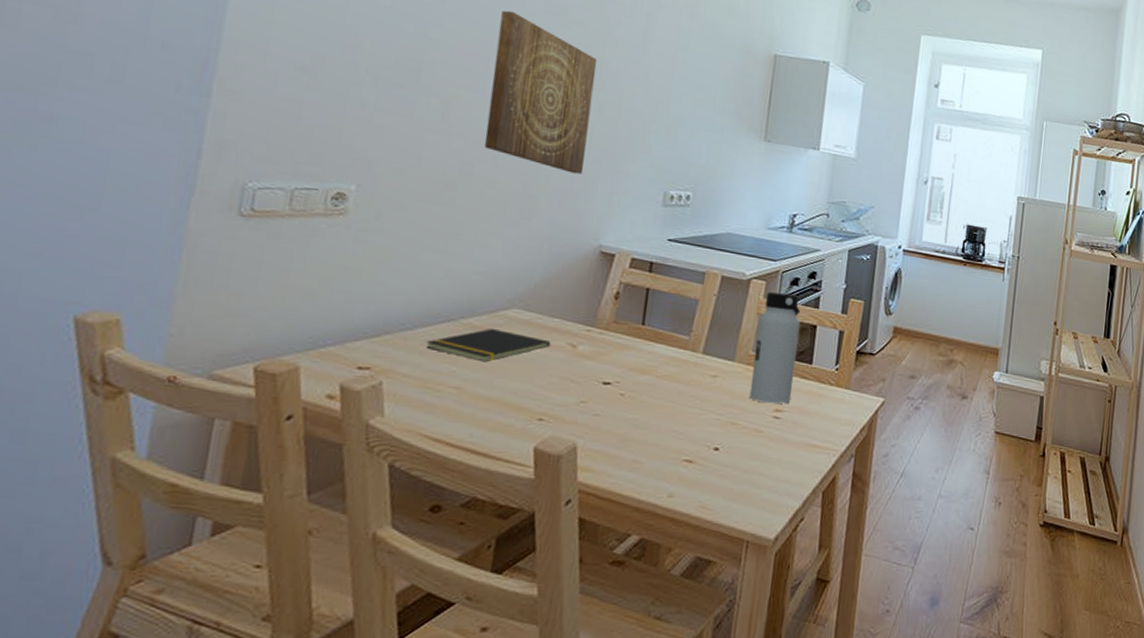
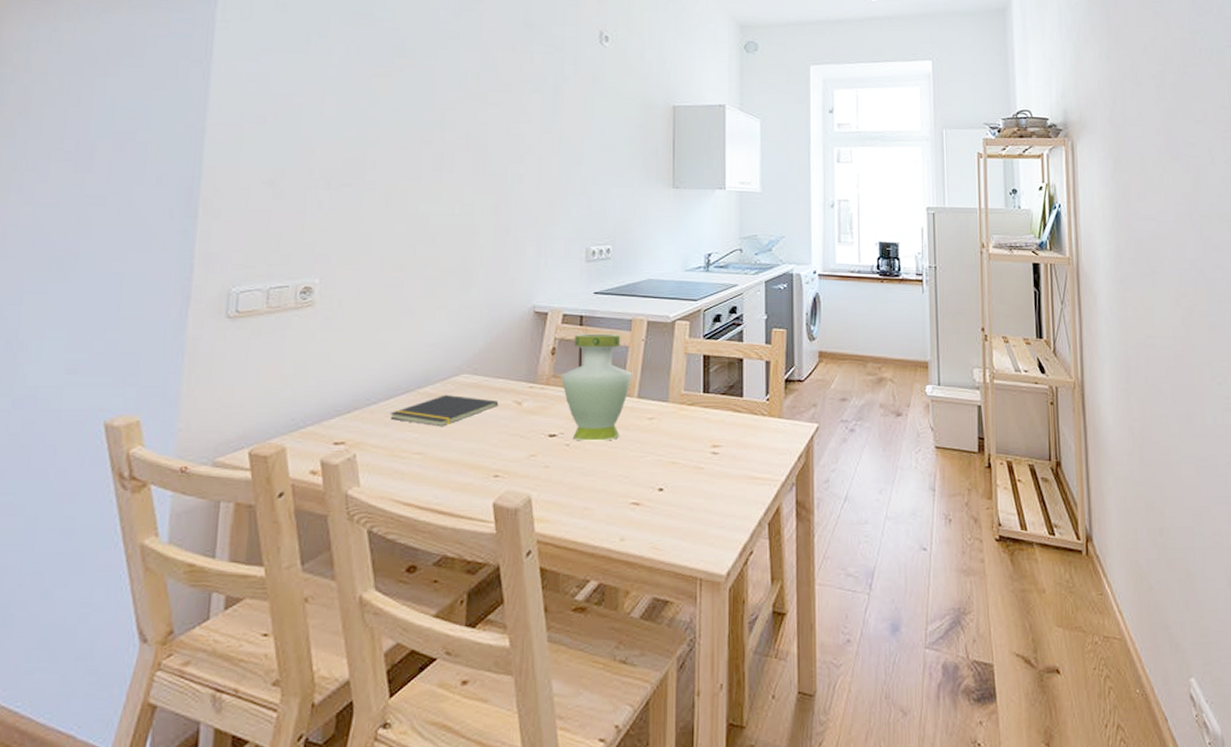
wall art: present [484,10,598,175] -> none [423,104,514,243]
vase: none [622,281,700,394] -> present [560,333,632,441]
water bottle: present [749,291,801,404] -> none [686,330,727,439]

